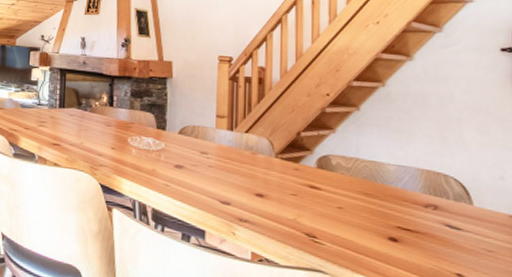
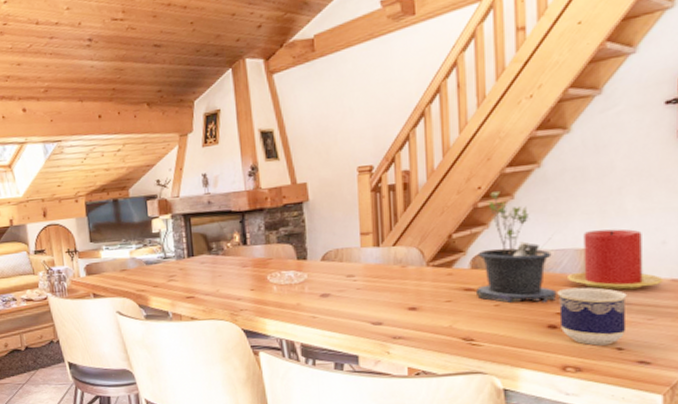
potted plant: none [320,99,399,215] -> present [475,190,557,304]
cup: none [399,204,466,269] -> present [557,287,627,346]
candle: none [409,153,502,219] -> present [568,228,664,290]

